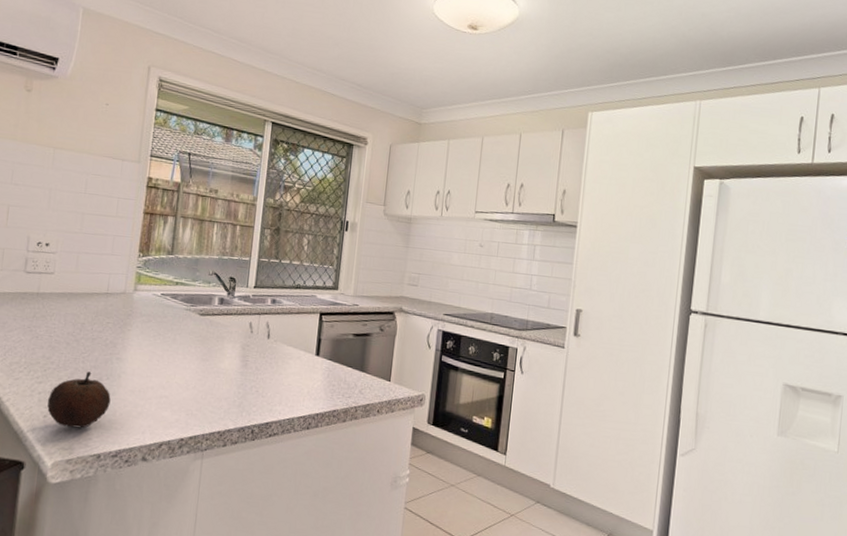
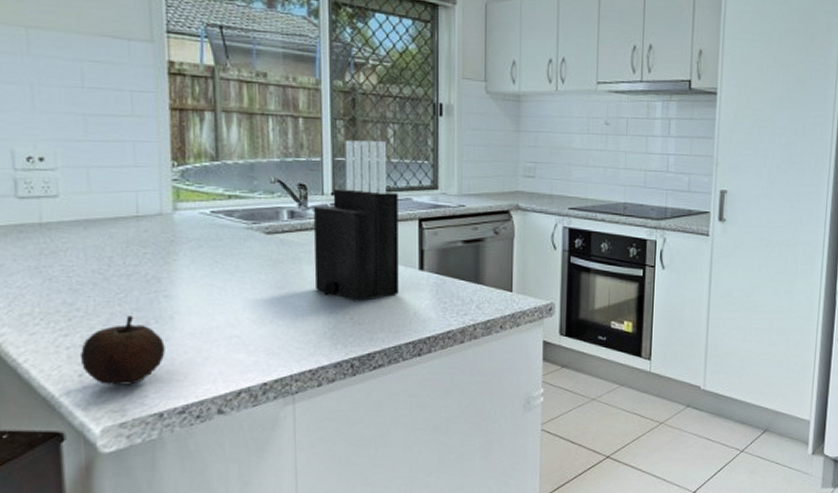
knife block: none [232,245,306,377] -> present [314,140,399,301]

